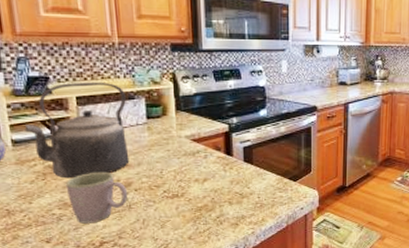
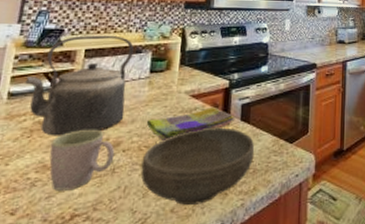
dish towel: none [152,151,237,180] -> present [146,108,234,140]
bowl: none [154,168,260,233] -> present [140,127,255,205]

